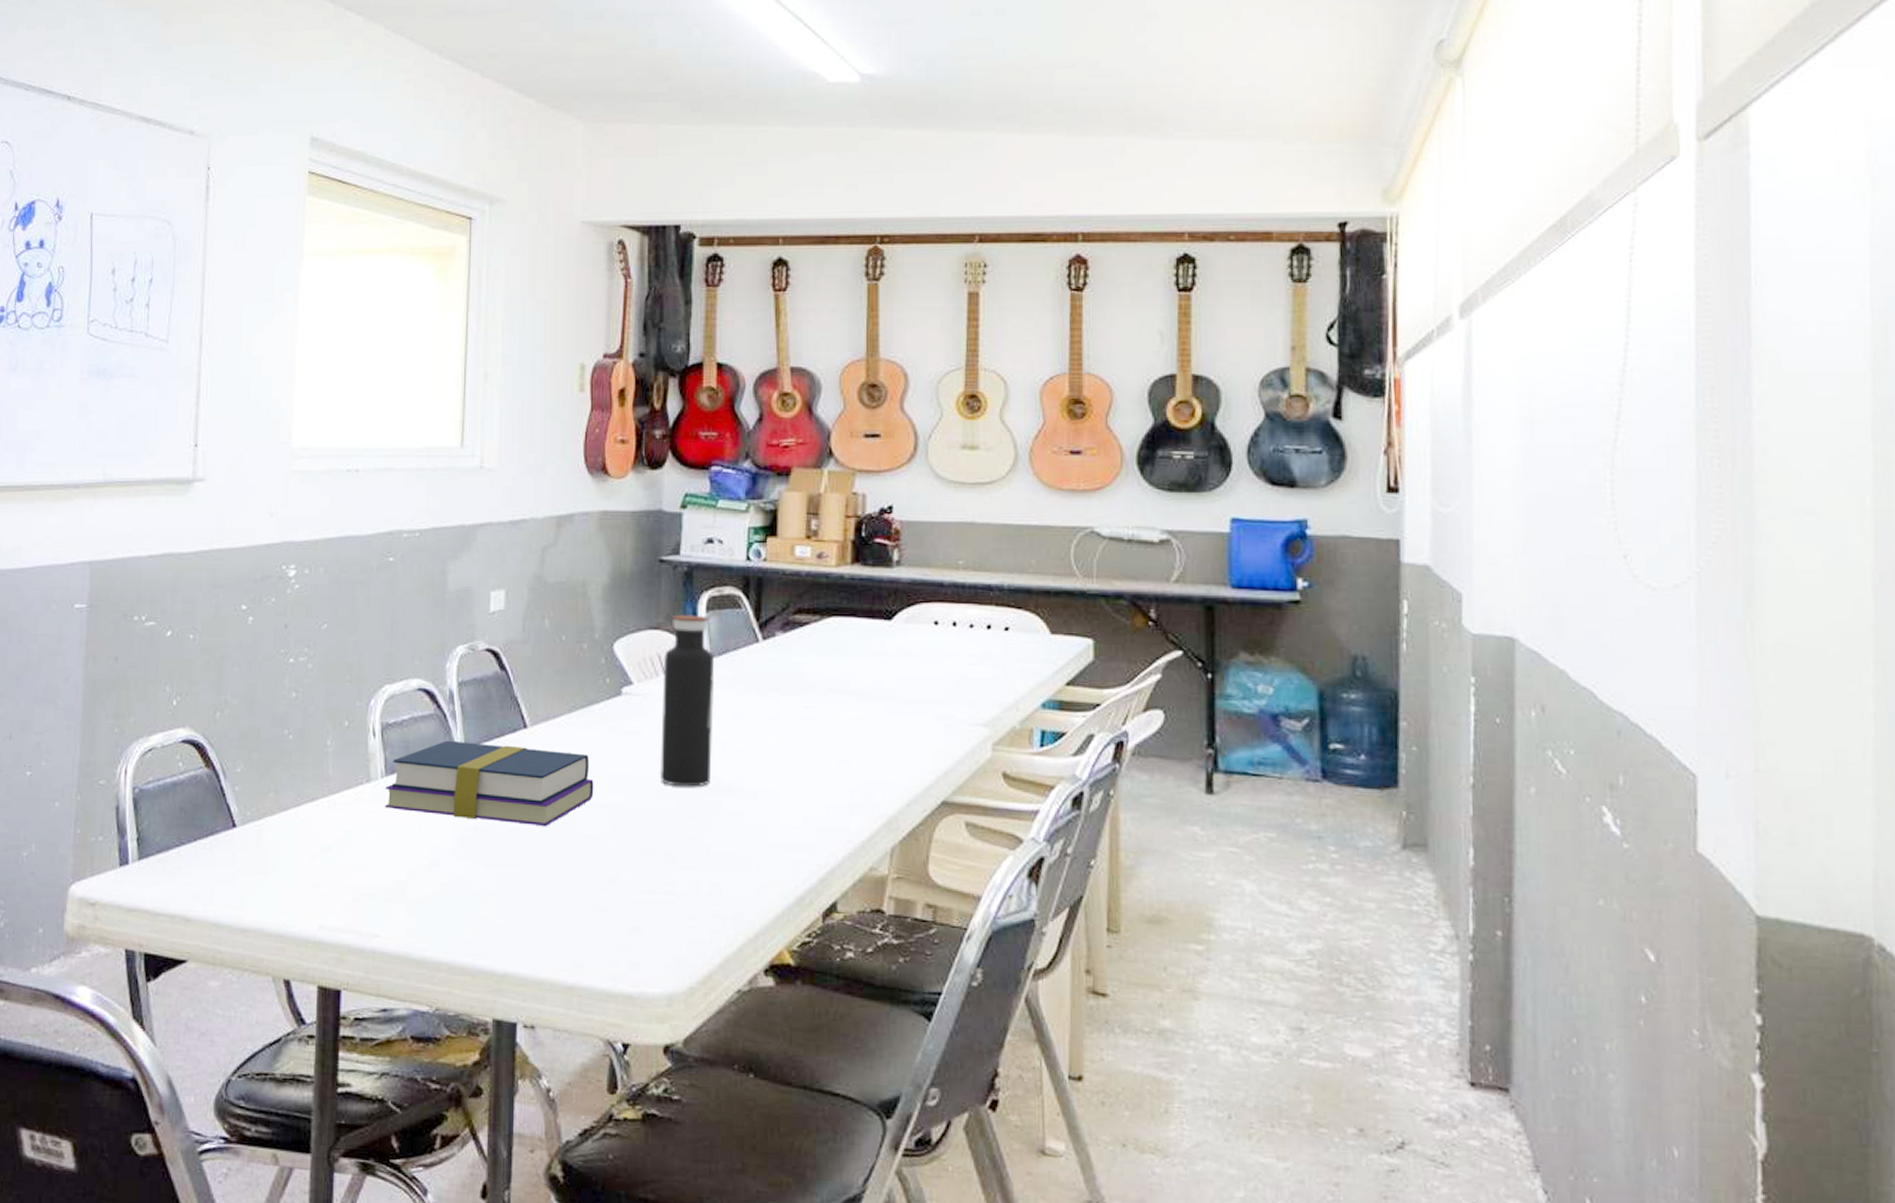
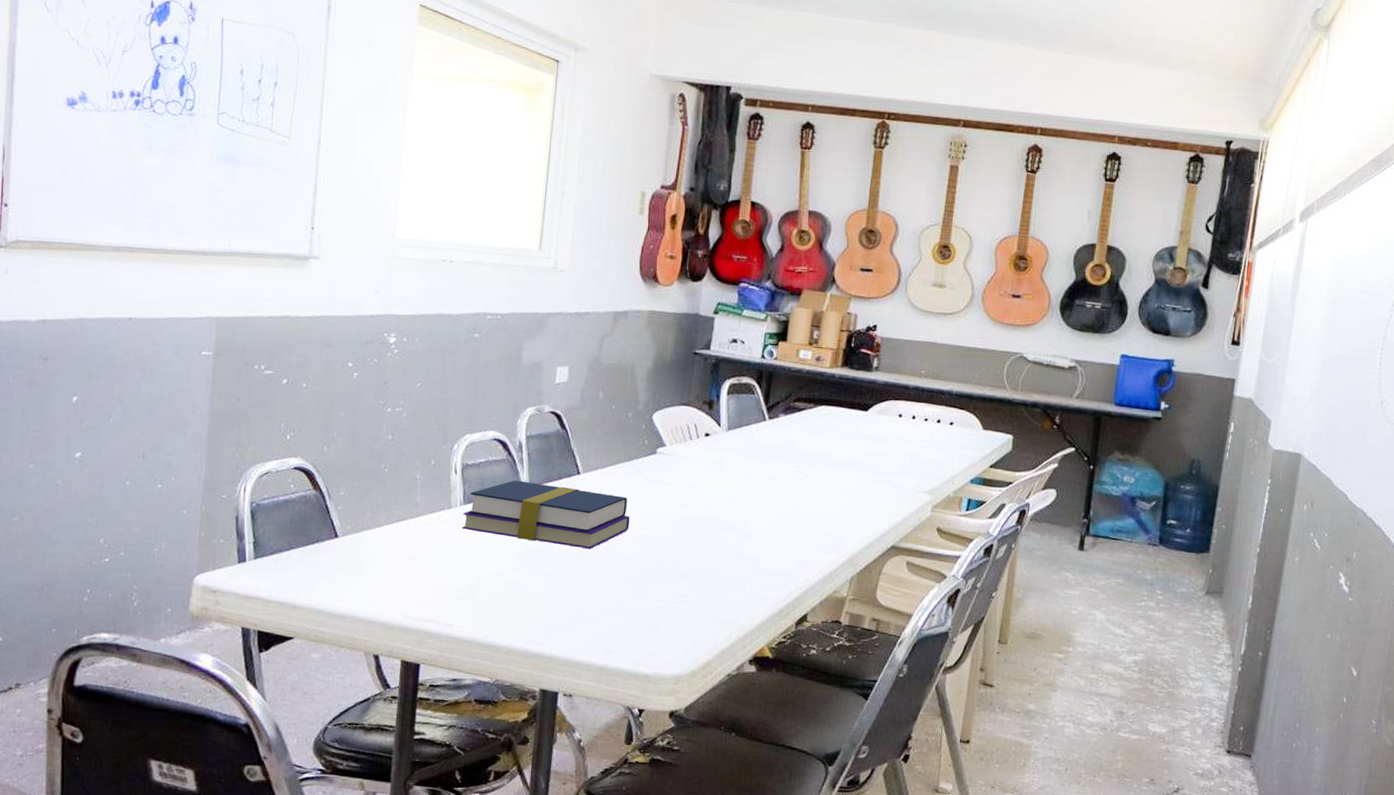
water bottle: present [659,614,715,787] -> none [681,395,730,526]

